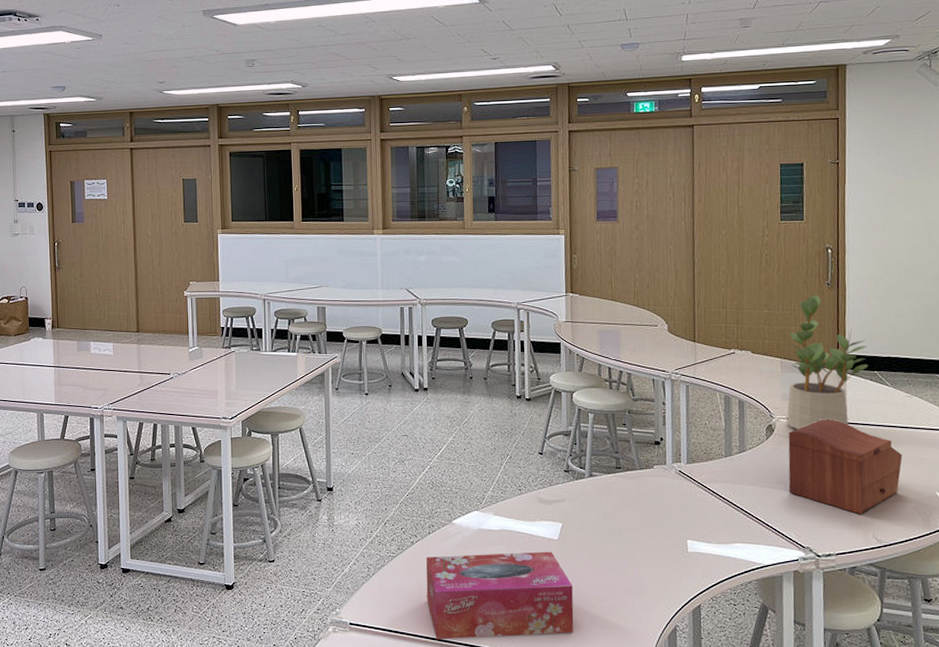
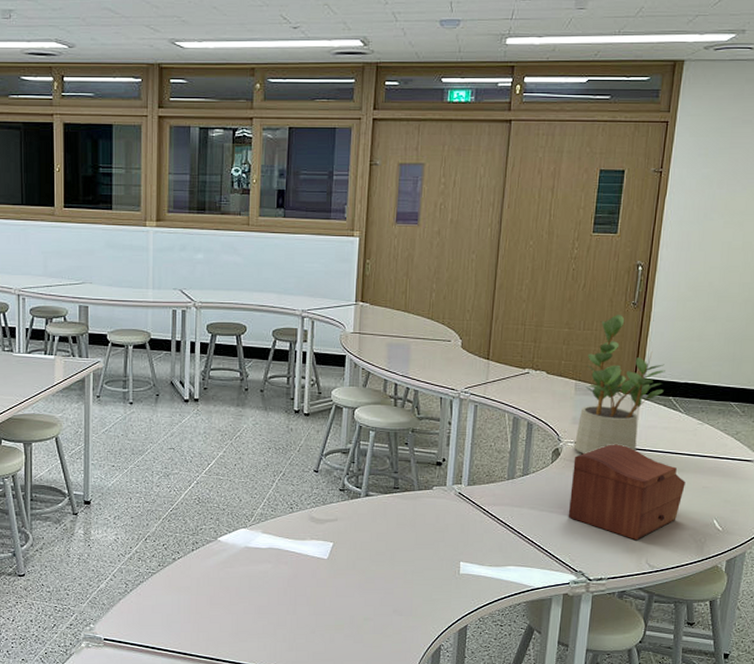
tissue box: present [426,551,574,640] -> none [187,570,340,656]

